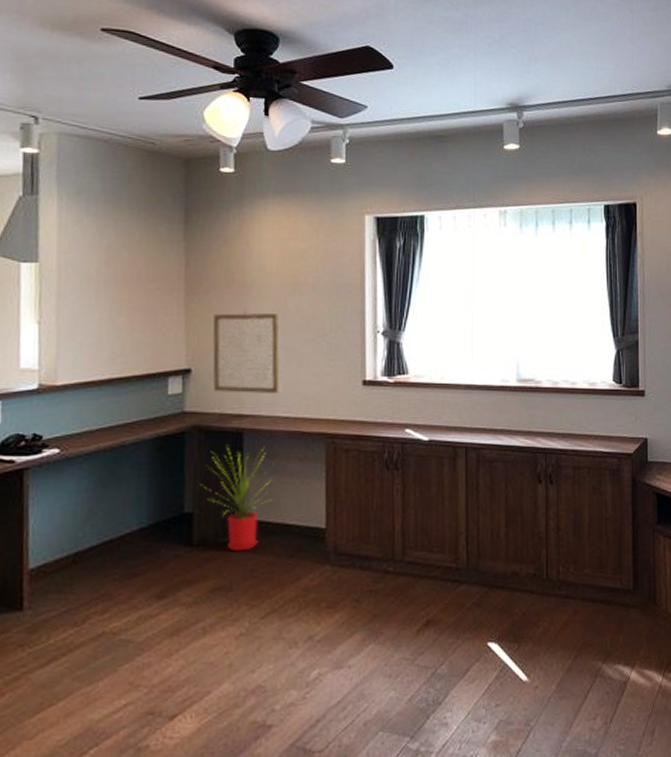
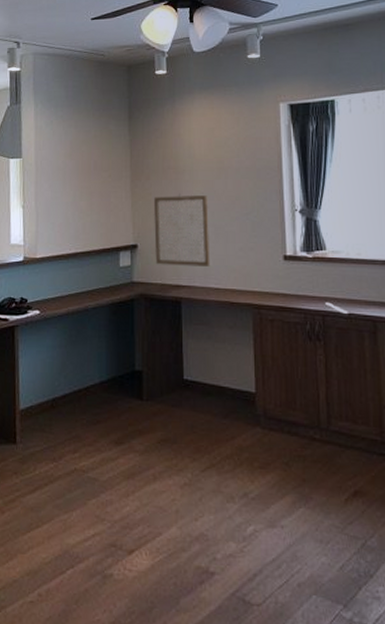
house plant: present [201,447,276,552] -> none [148,314,211,409]

